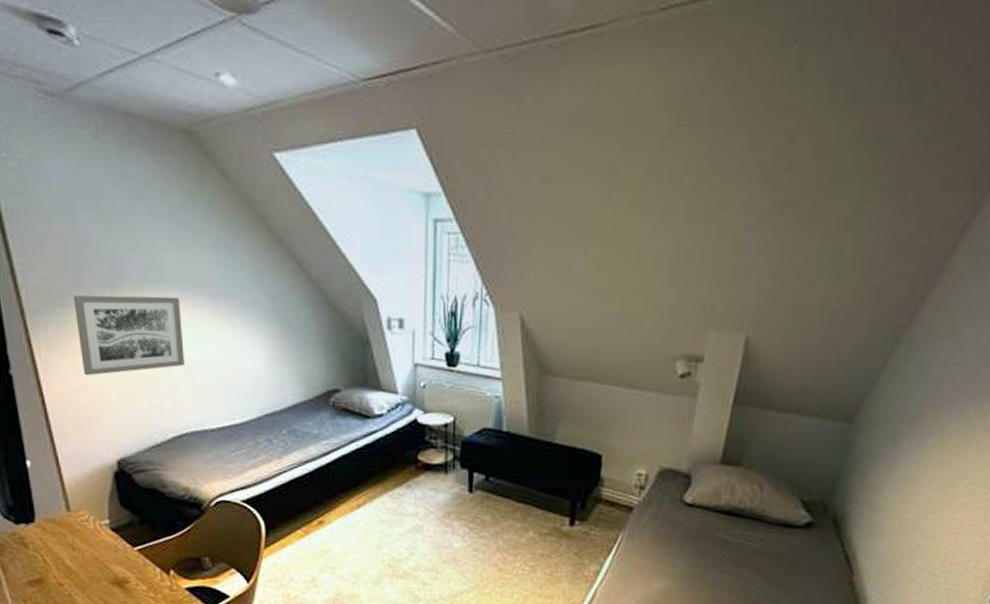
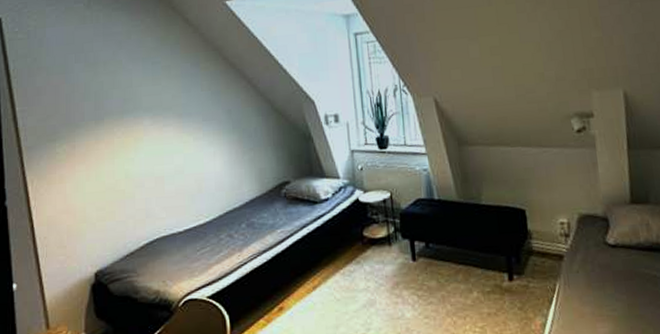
wall art: present [73,295,185,376] -> none [63,121,156,199]

